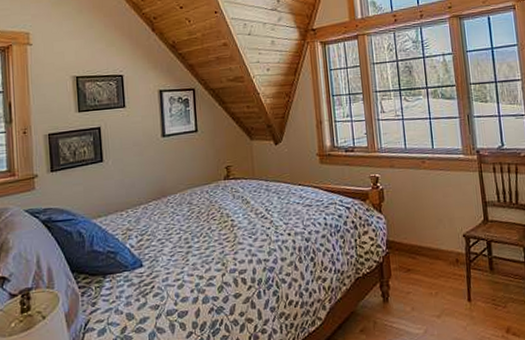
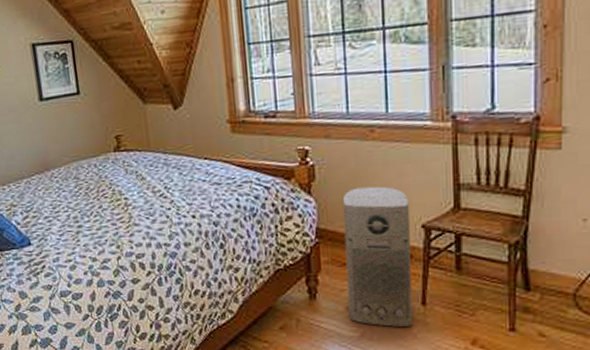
air purifier: none [405,204,463,322] -> present [342,186,413,327]

